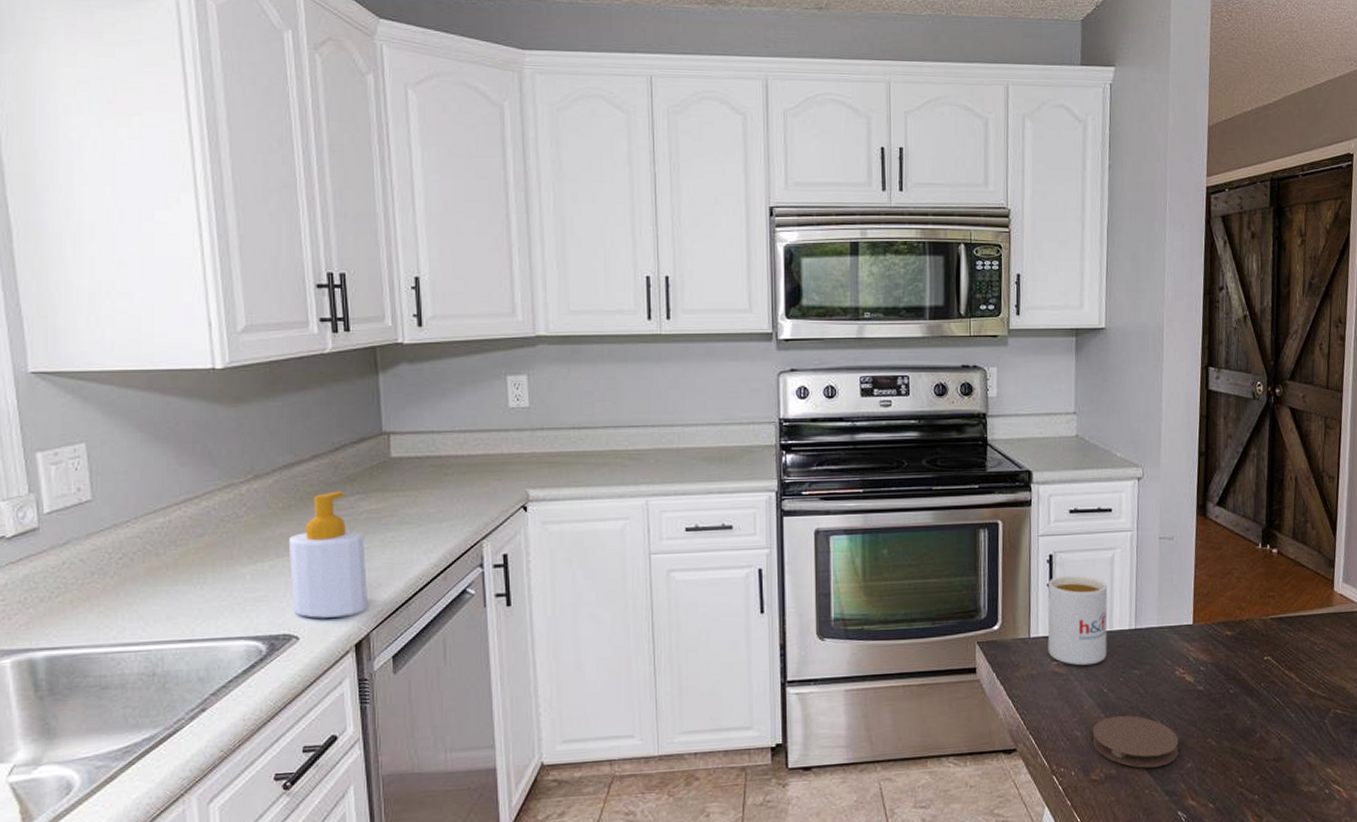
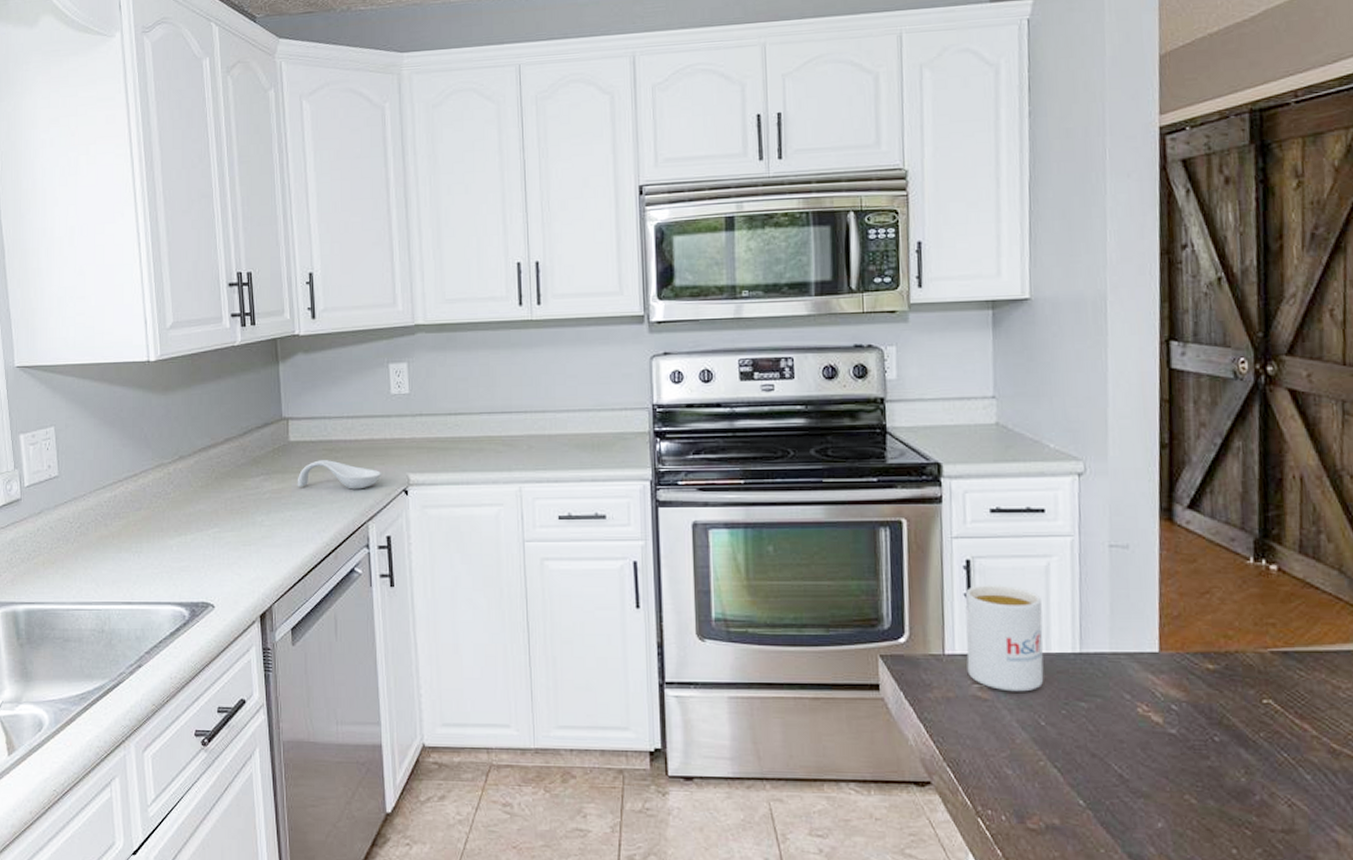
soap bottle: present [288,491,368,618] -> none [206,472,270,589]
spoon rest: none [399,477,498,507] -> present [297,460,382,489]
coaster: present [1092,715,1179,768] -> none [1027,755,1145,823]

